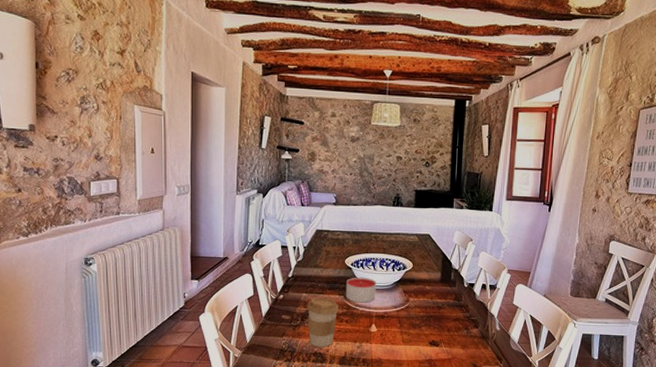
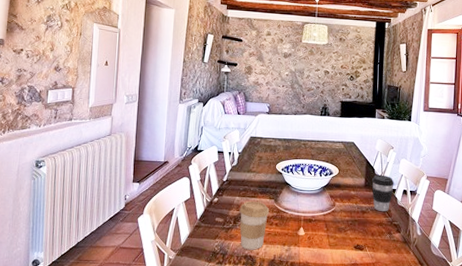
candle: present [345,277,377,303] -> none [275,181,305,207]
coffee cup: none [448,268,473,306] -> present [372,174,394,211]

